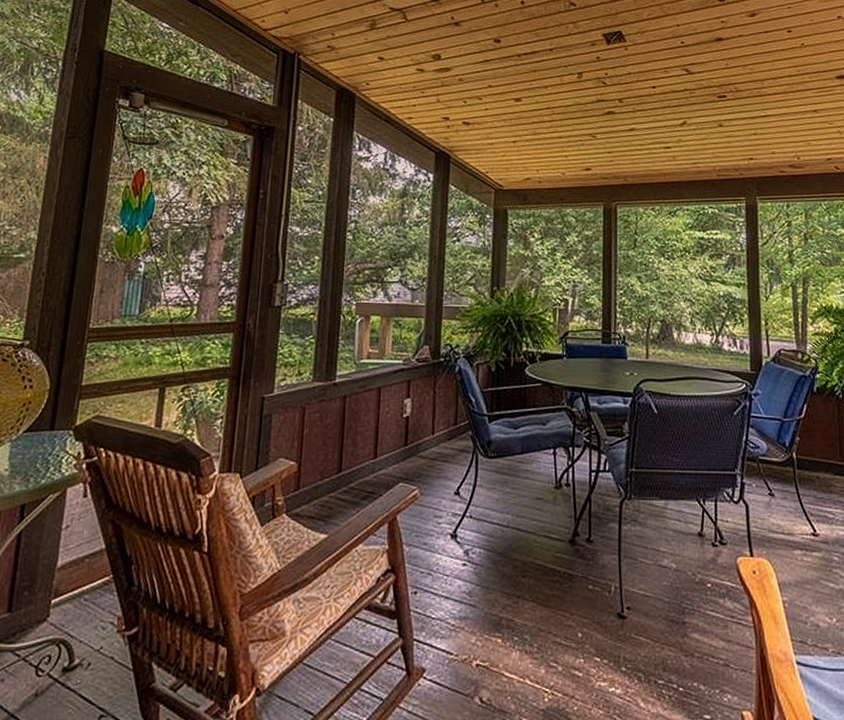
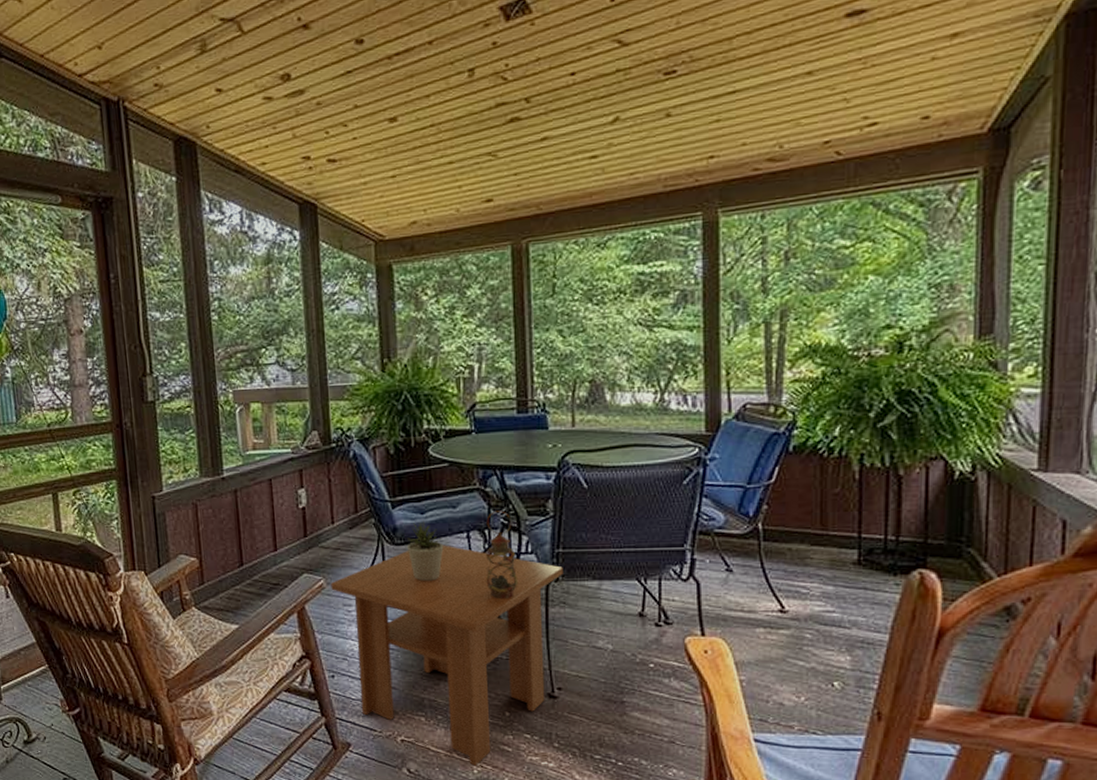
coffee table: none [424,460,635,694] -> present [330,545,563,766]
potted plant: none [498,436,532,495] -> present [406,521,444,581]
lantern: none [567,430,595,516] -> present [486,510,517,600]

